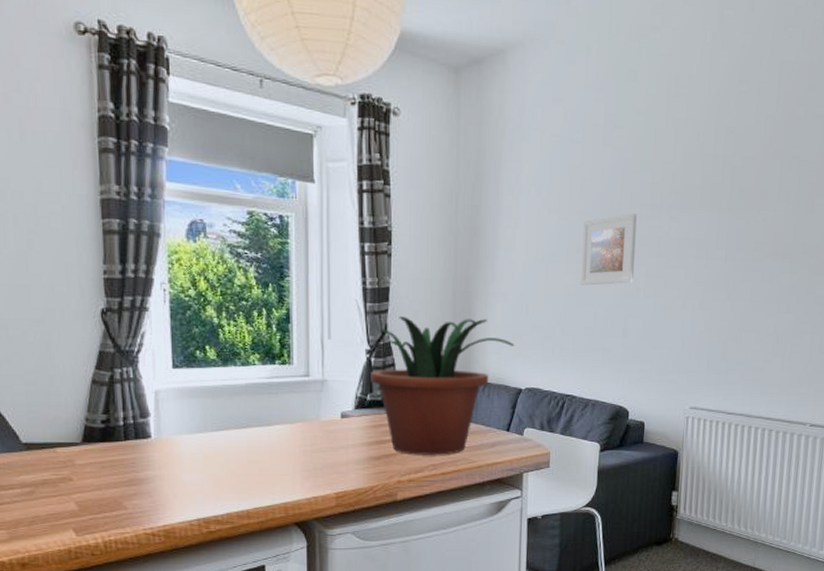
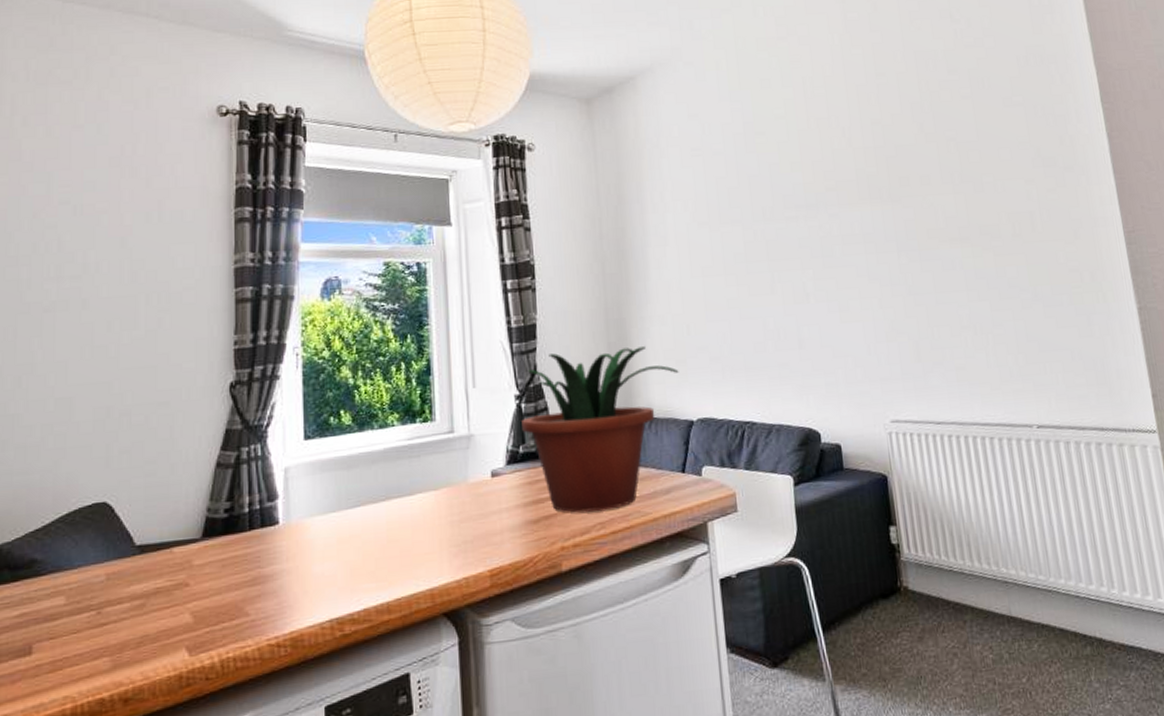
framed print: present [580,213,637,285] -> none [737,216,801,297]

